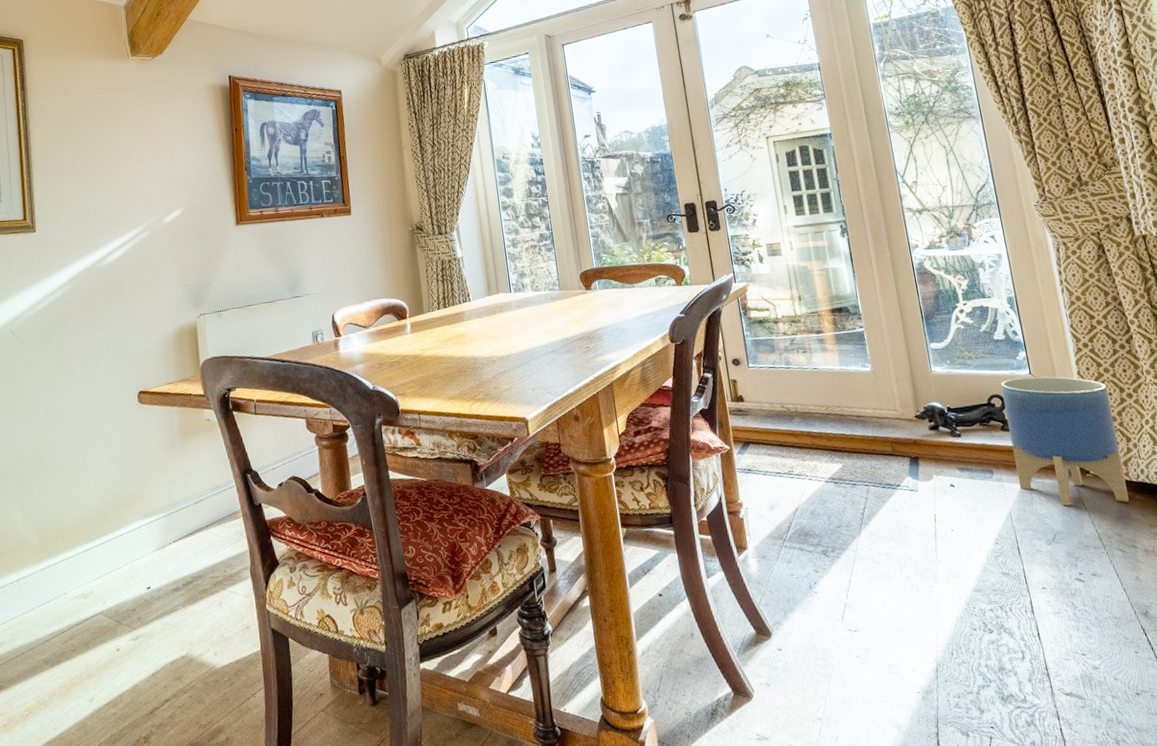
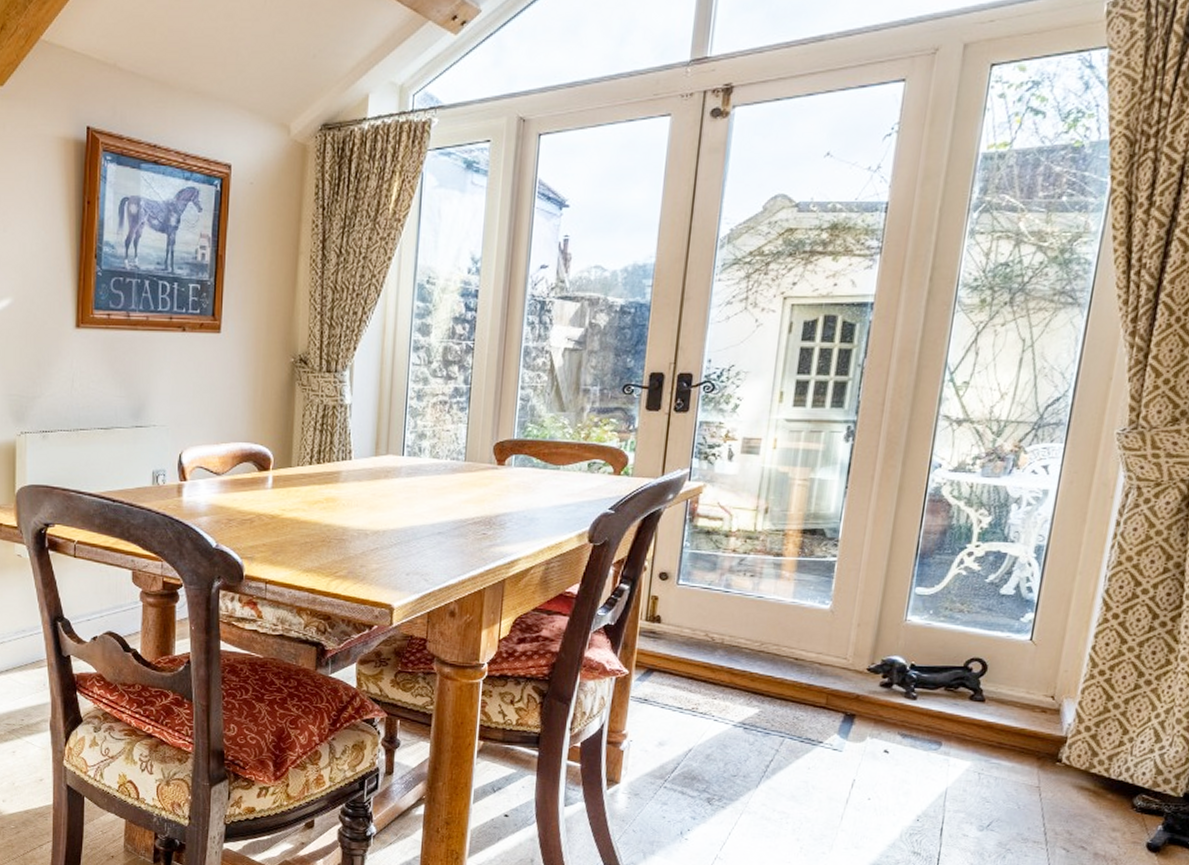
planter: present [1000,376,1129,506] -> none [969,642,1123,800]

